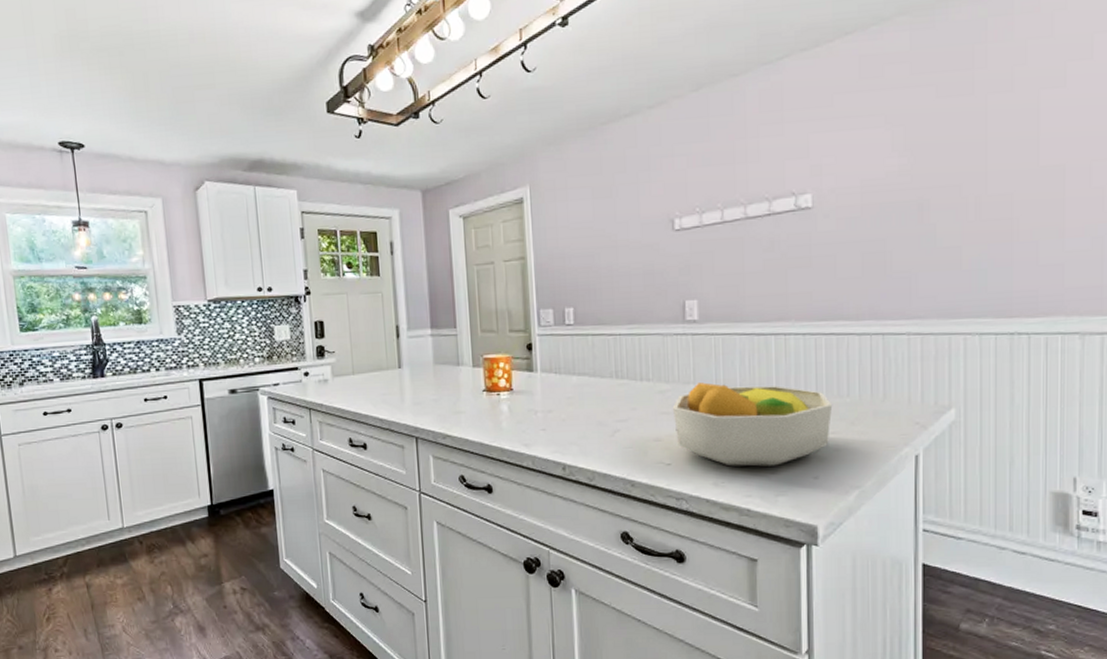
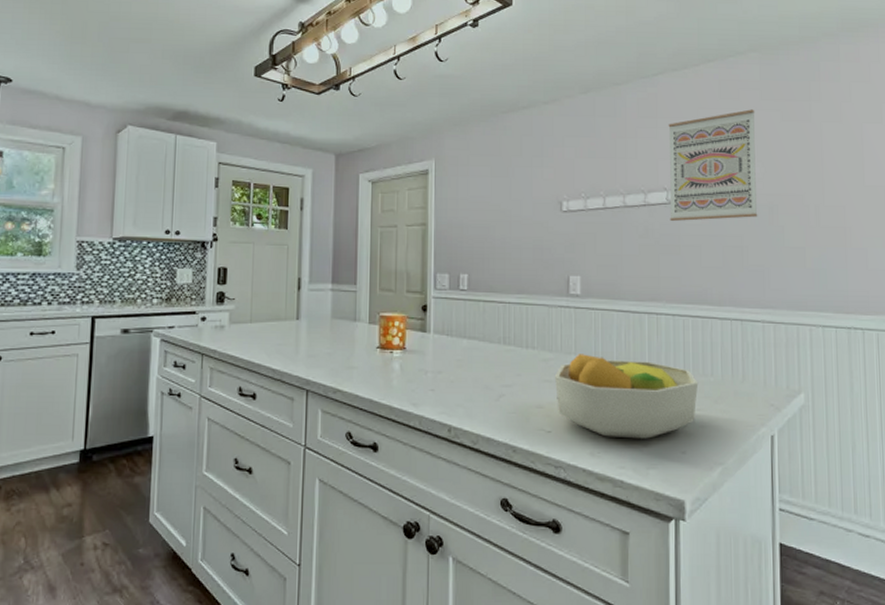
wall art: none [796,87,905,231] -> present [668,109,758,222]

